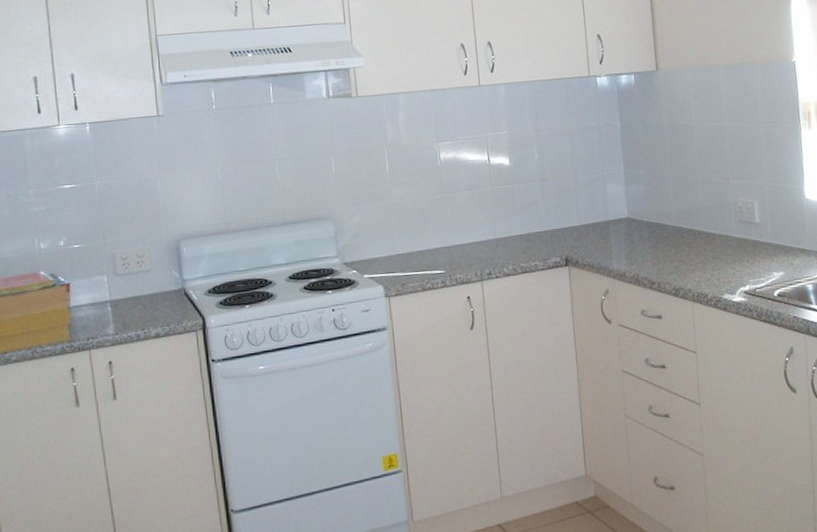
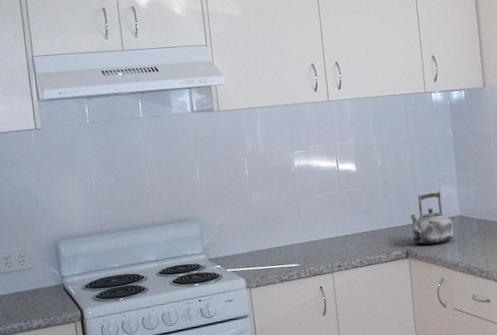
kettle: none [570,189,621,251] -> present [410,191,454,245]

